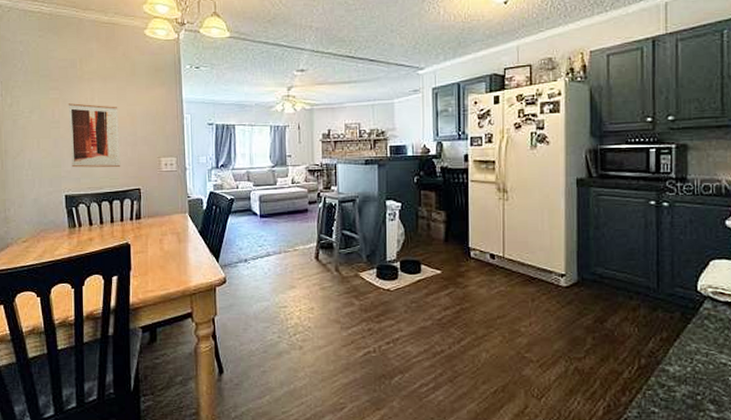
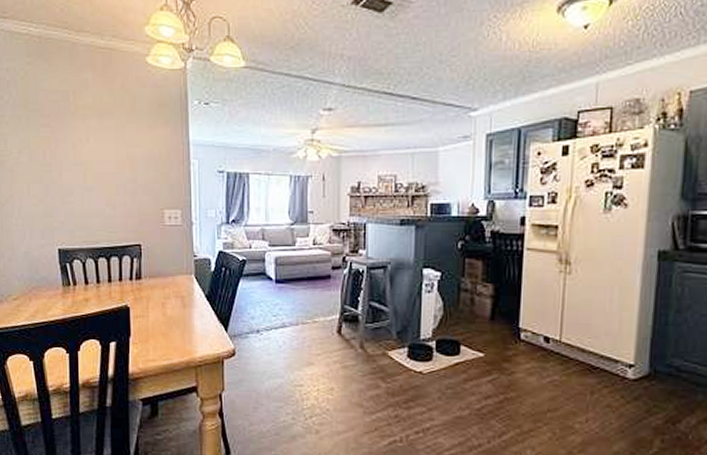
wall art: present [68,103,121,168] -> none [60,143,119,220]

